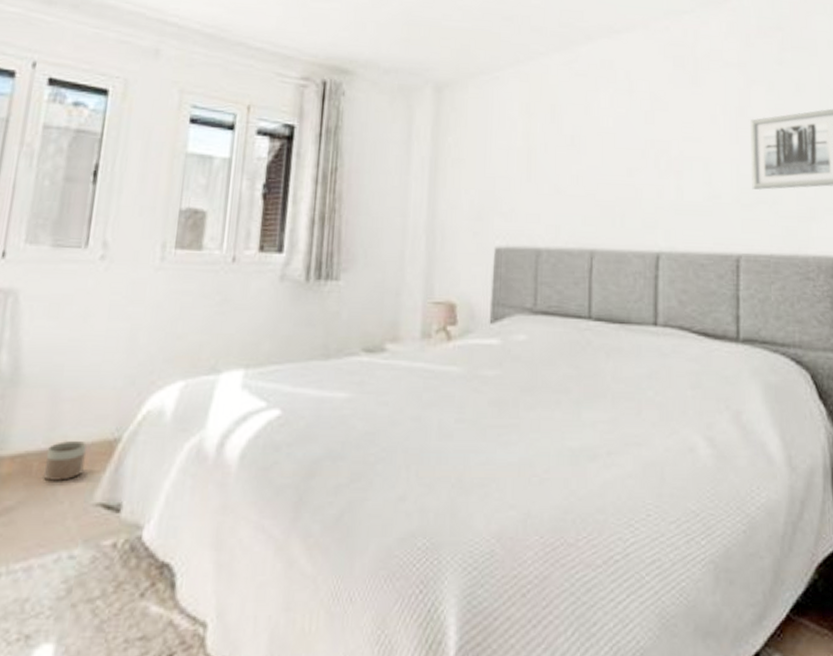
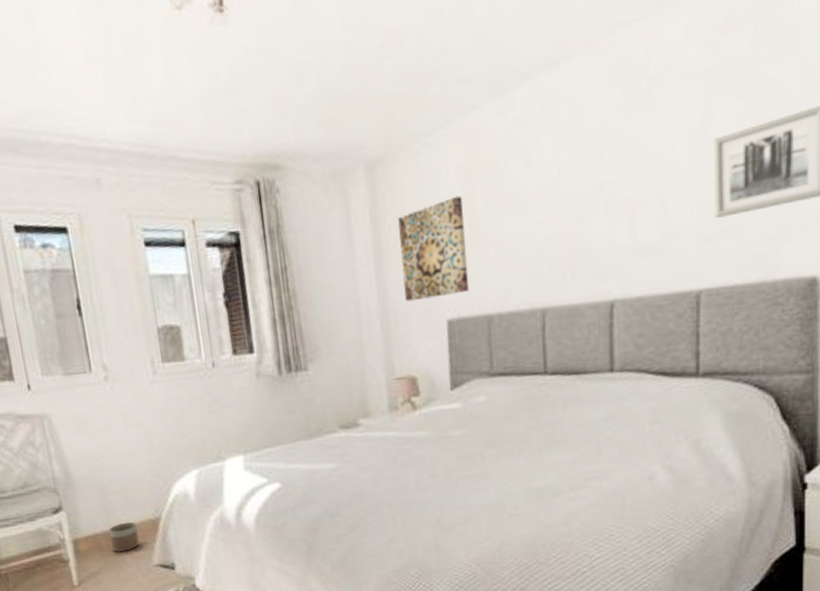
wall art: none [454,129,523,223] -> present [398,195,470,302]

